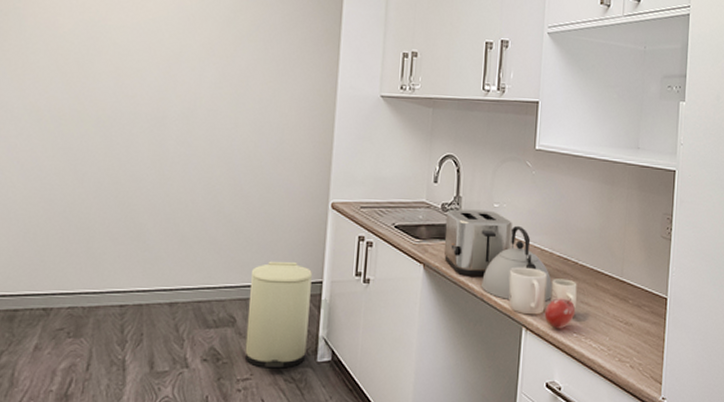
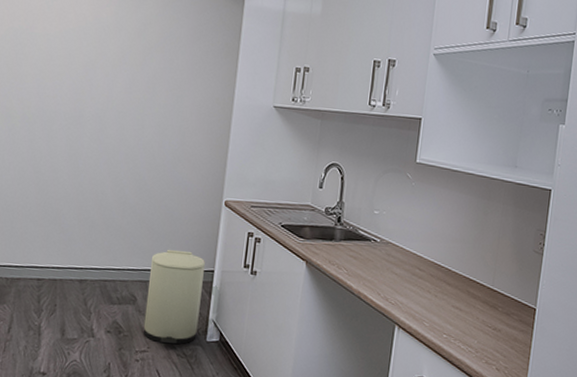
toaster: present [443,209,513,277] -> none [325,213,392,276]
kettle: present [482,225,553,302] -> none [359,231,426,303]
mug: present [509,266,547,315] -> none [383,269,421,315]
fruit: present [544,298,576,328] -> none [416,300,447,329]
mug: present [550,279,578,315] -> none [423,283,450,317]

